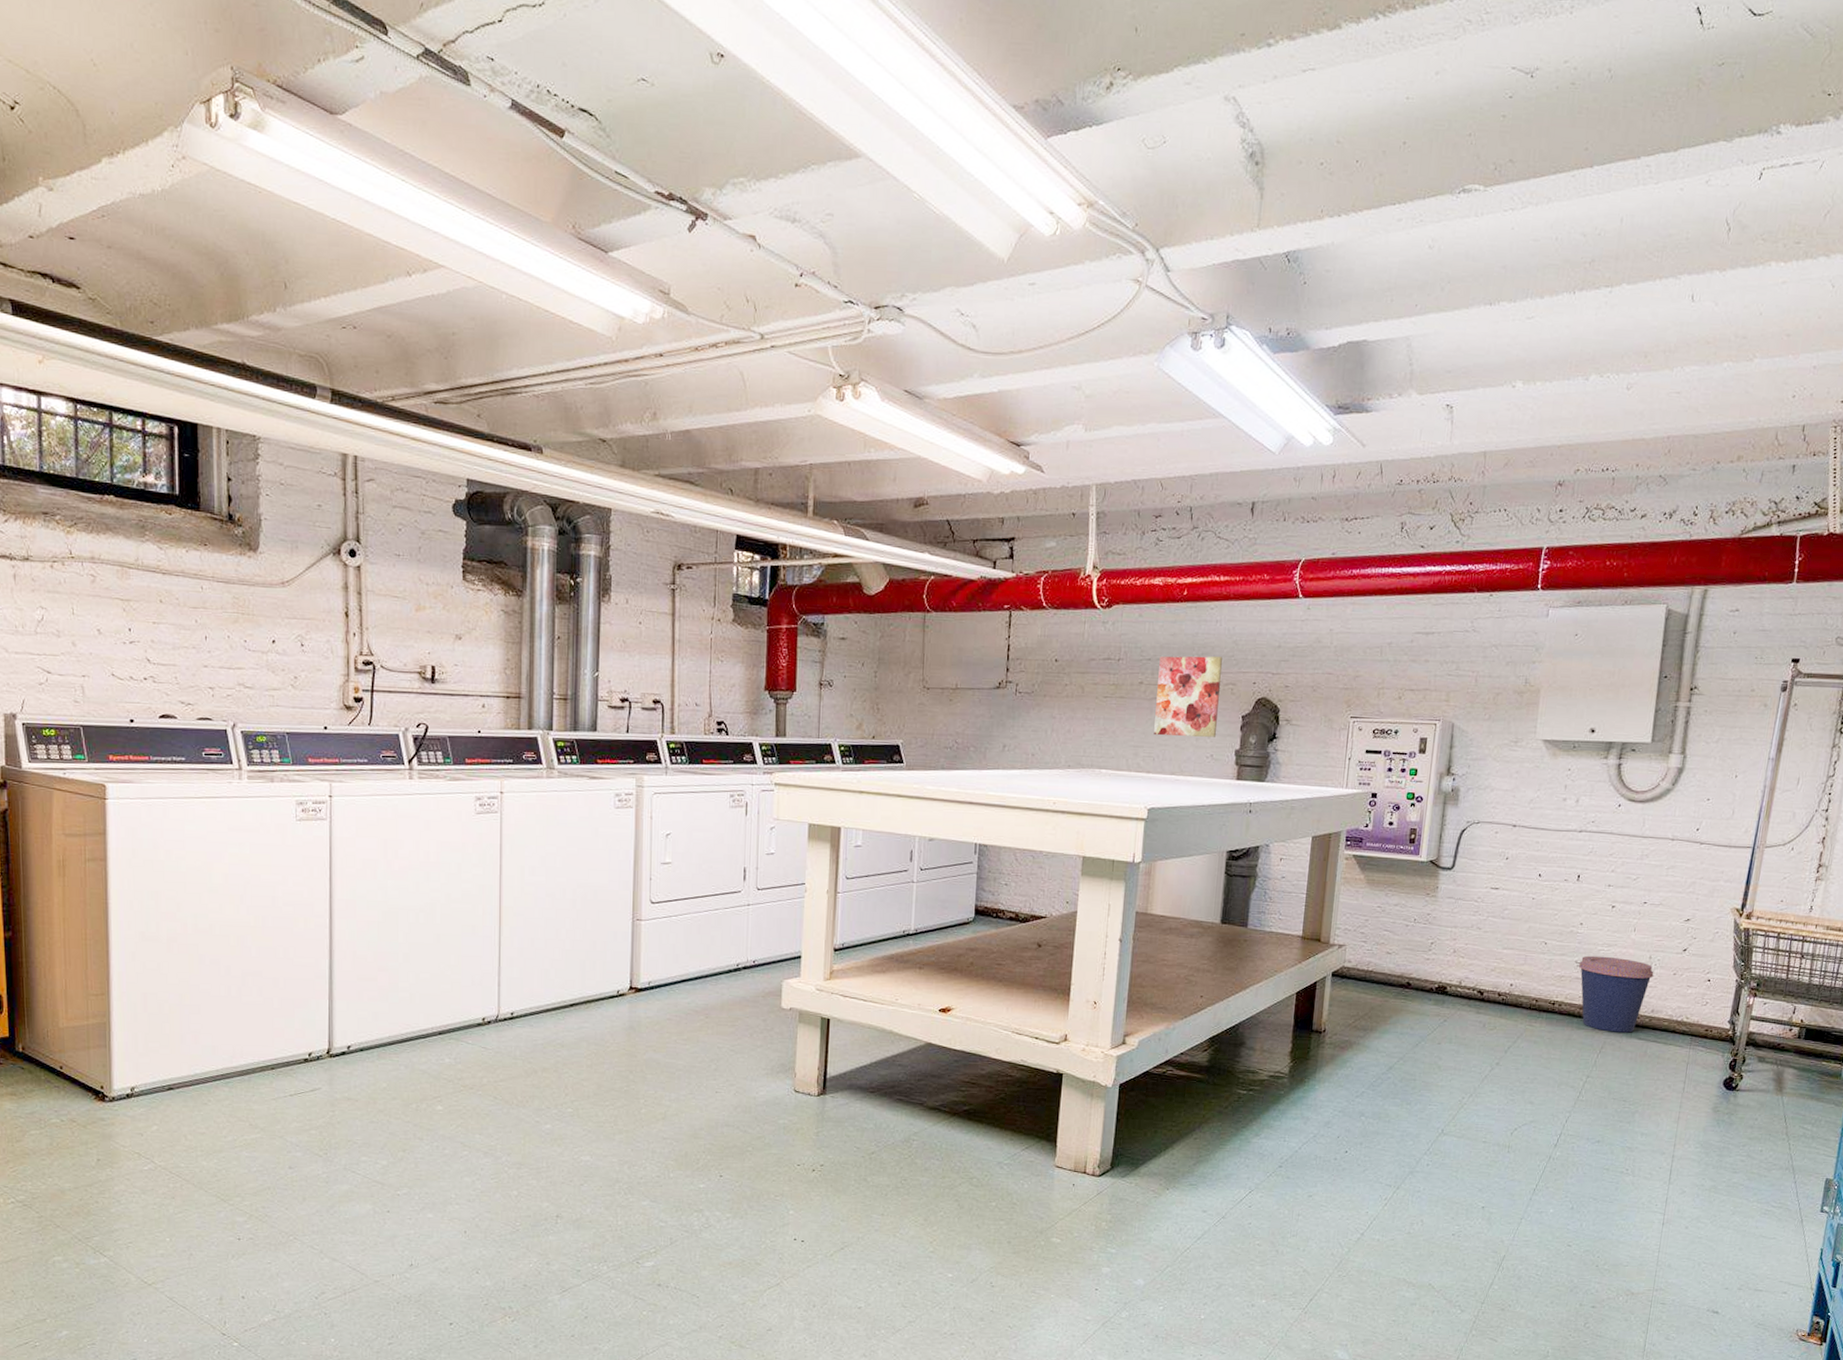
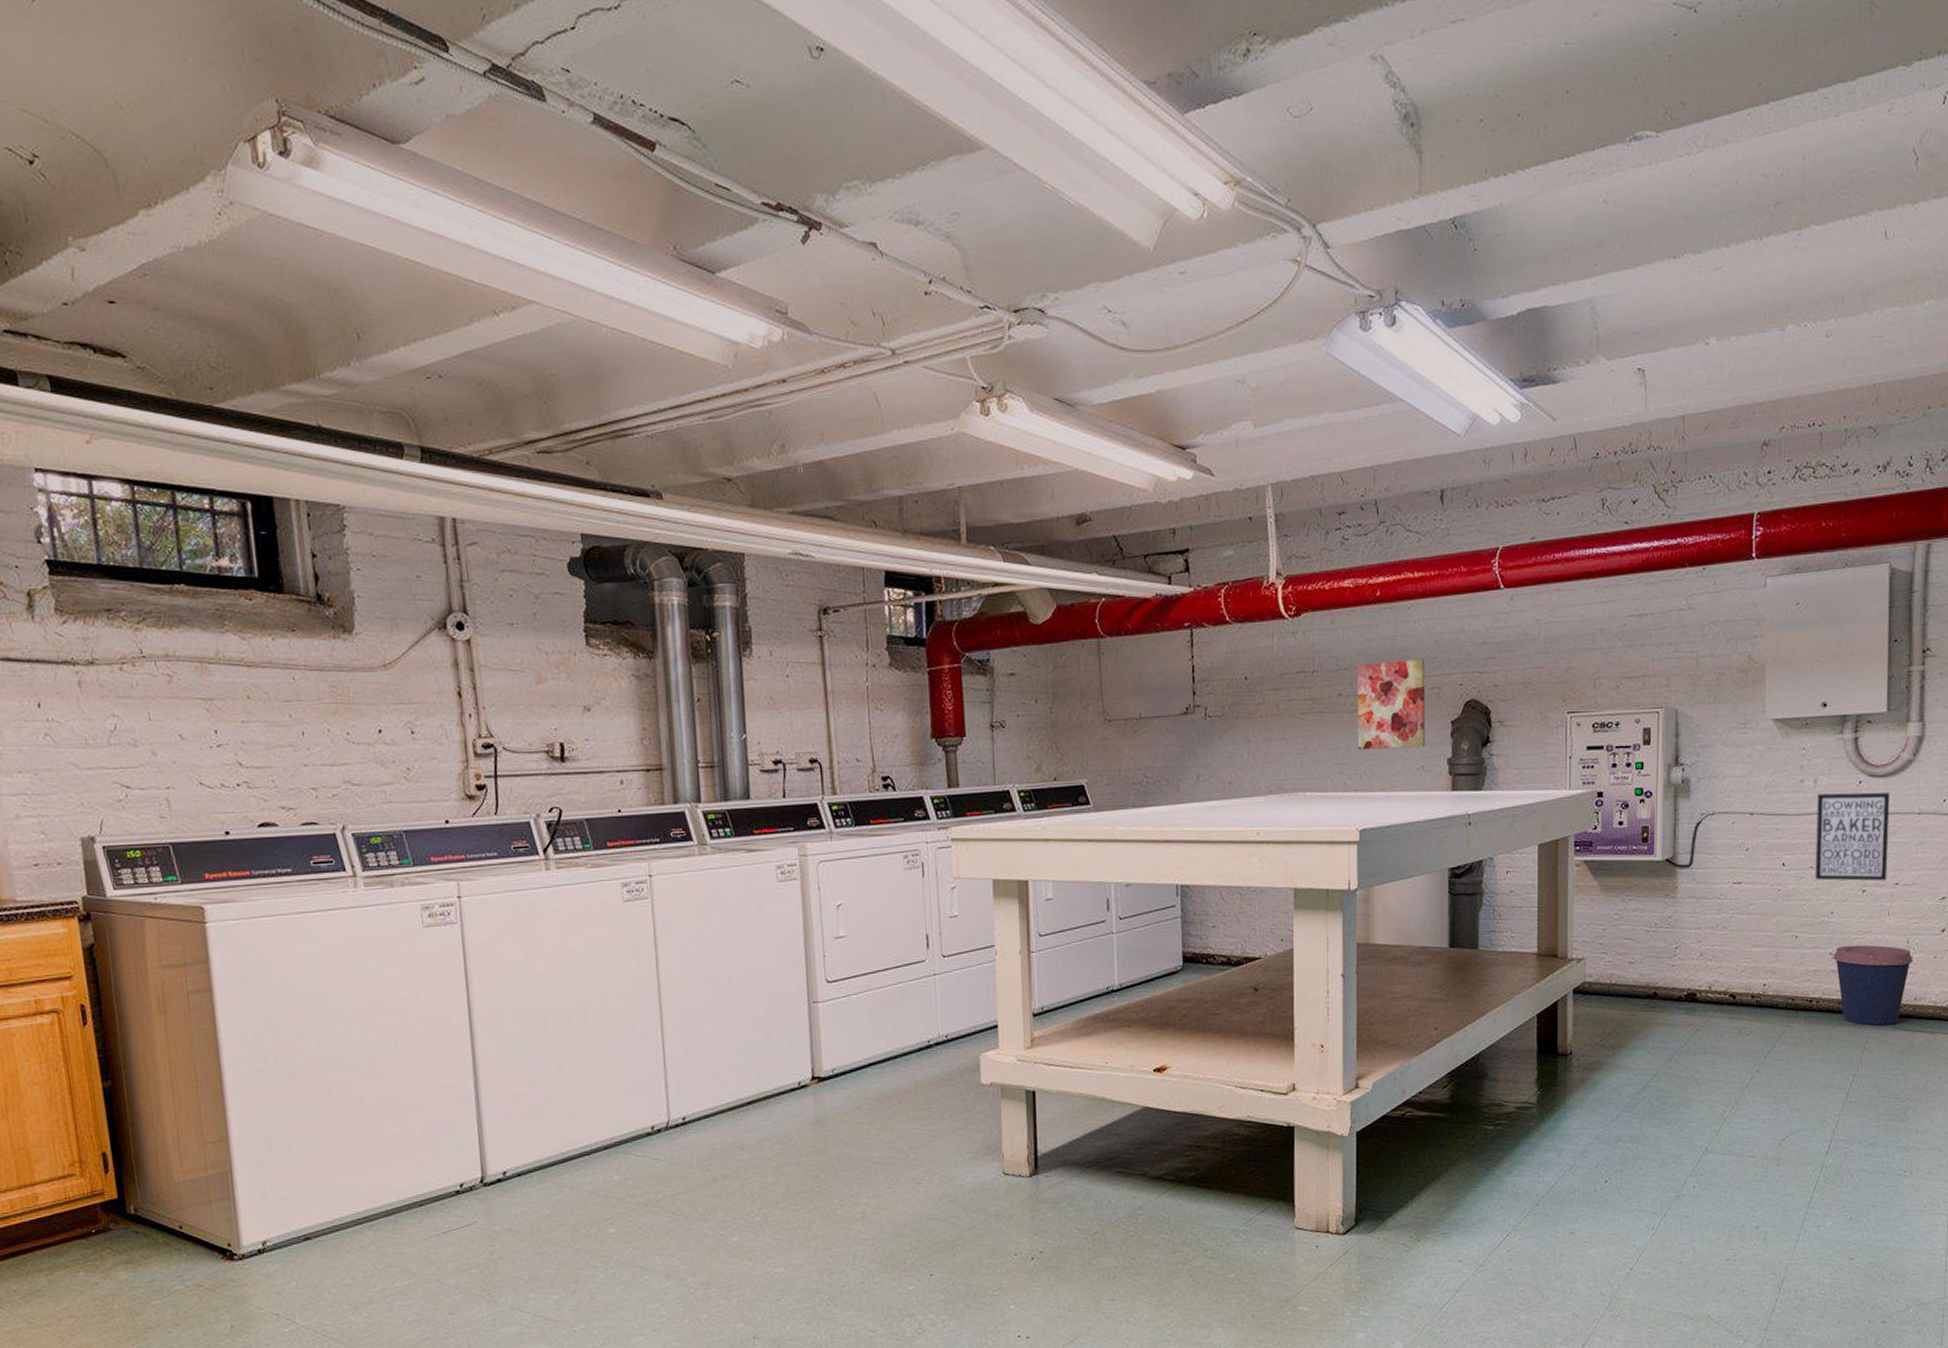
wall art: none [1568,813,1647,899] -> present [1815,792,1891,881]

